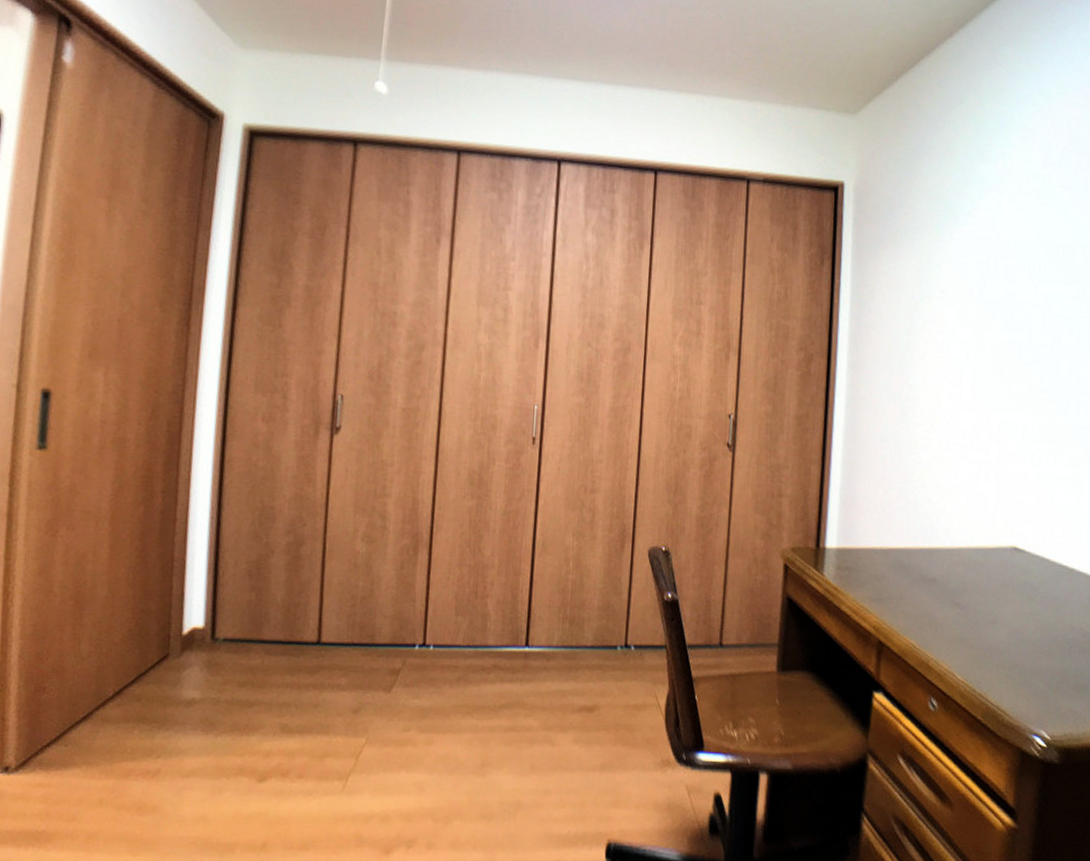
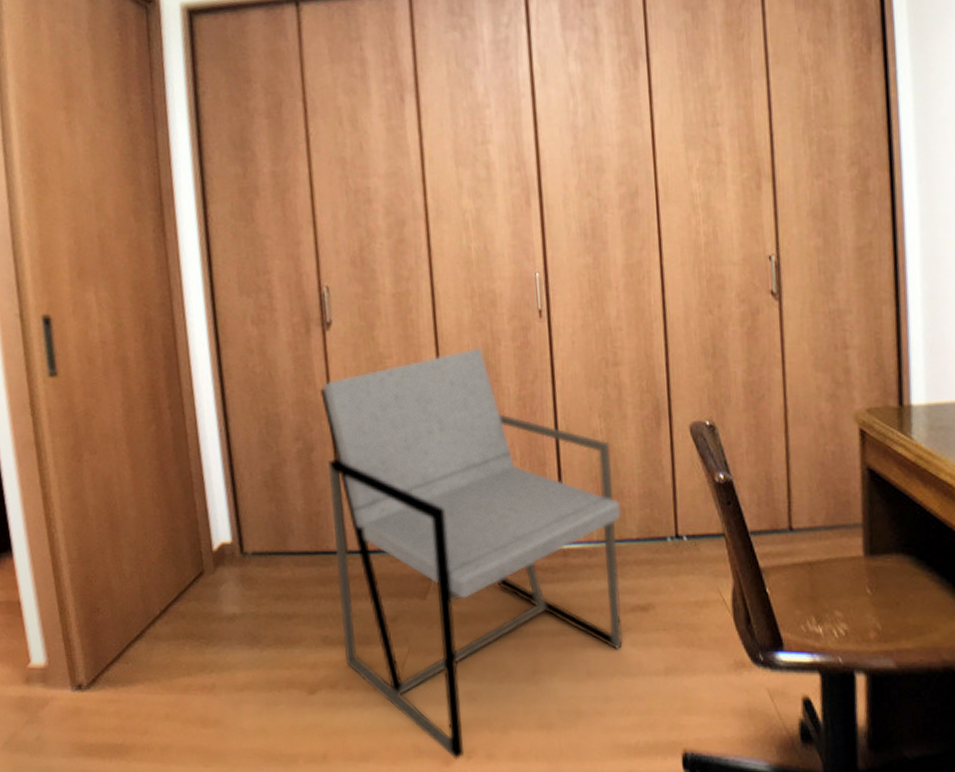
armchair: none [302,464,581,849] -> present [320,347,623,760]

